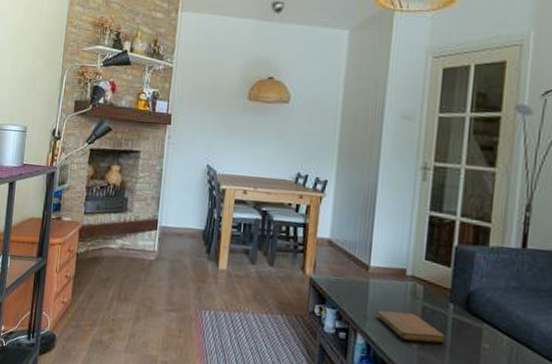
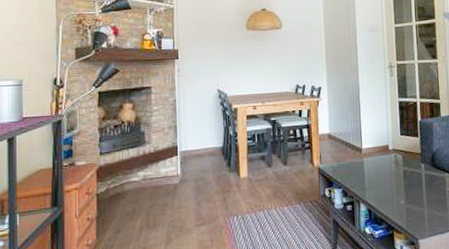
notebook: present [375,310,445,344] -> none [371,178,422,199]

